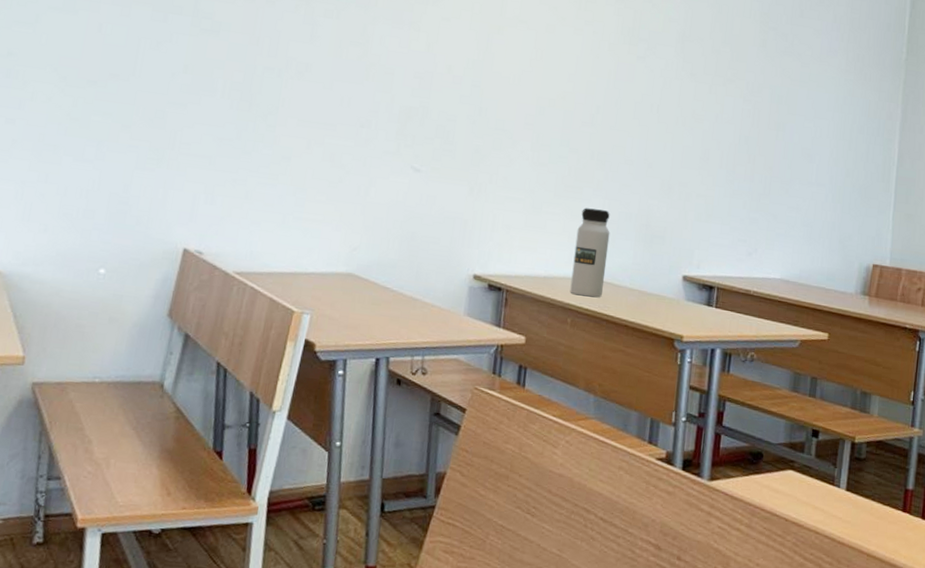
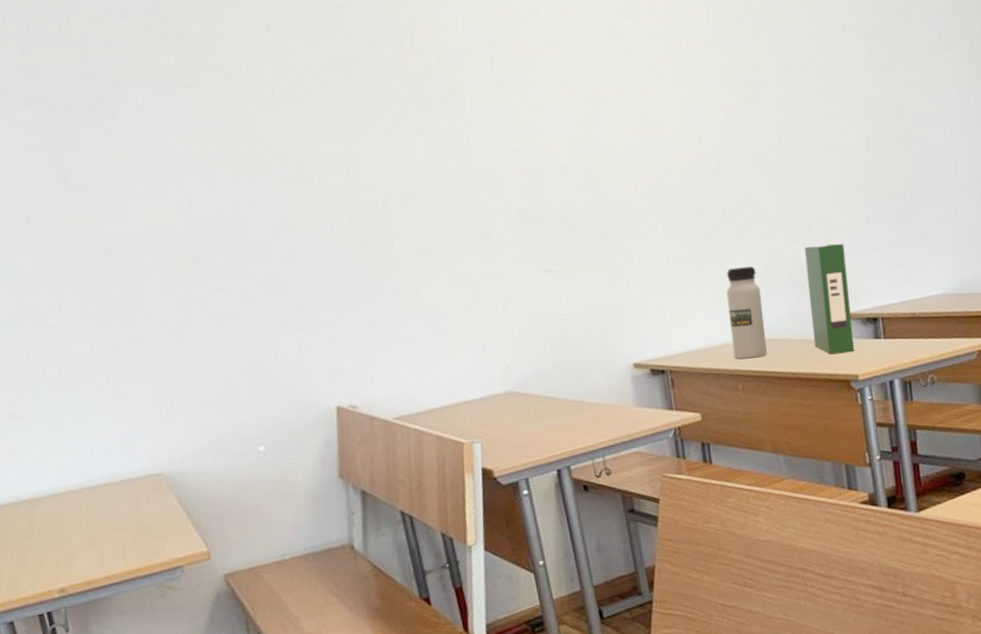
binder: none [648,204,698,314] -> present [804,243,854,355]

